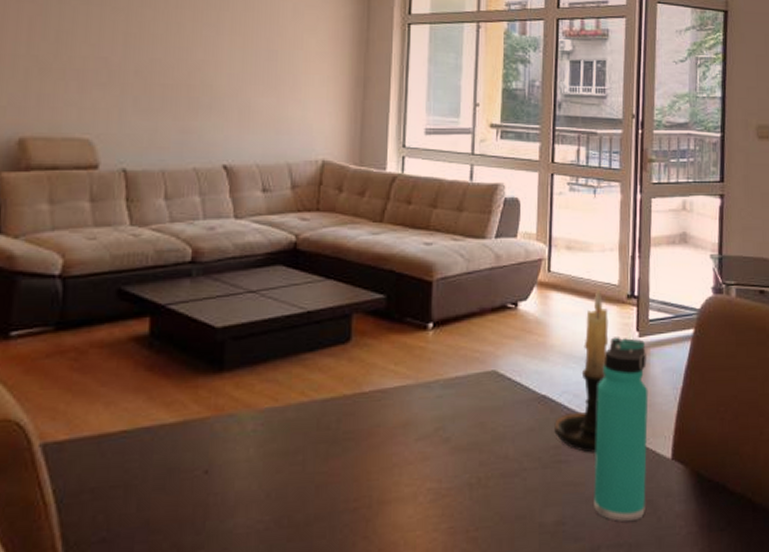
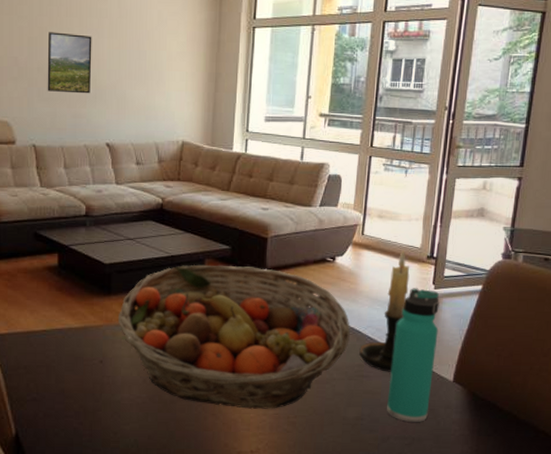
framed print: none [146,27,209,103] -> present [47,32,92,94]
fruit basket: none [231,320,541,524] -> present [117,264,350,409]

